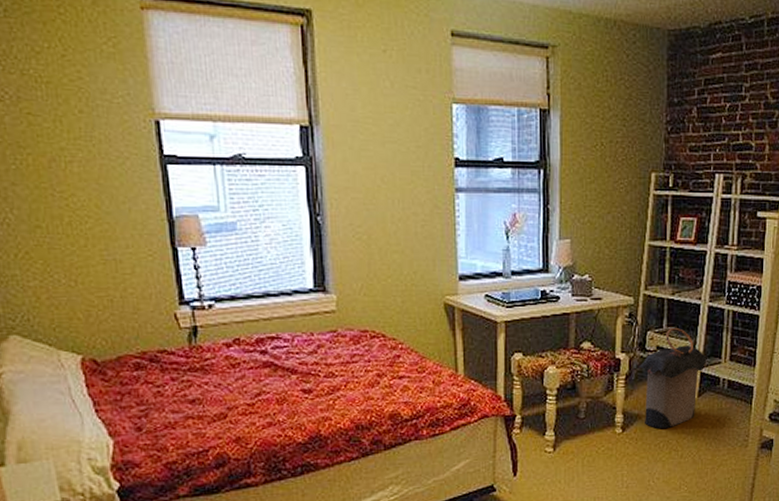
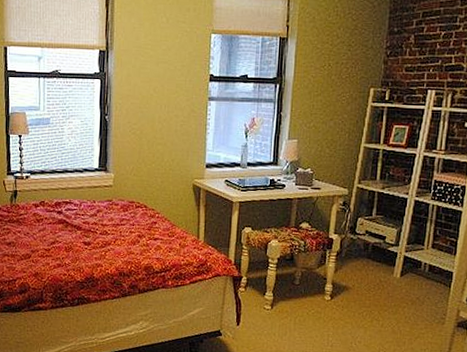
laundry hamper: present [637,327,708,429] -> none [347,216,412,301]

